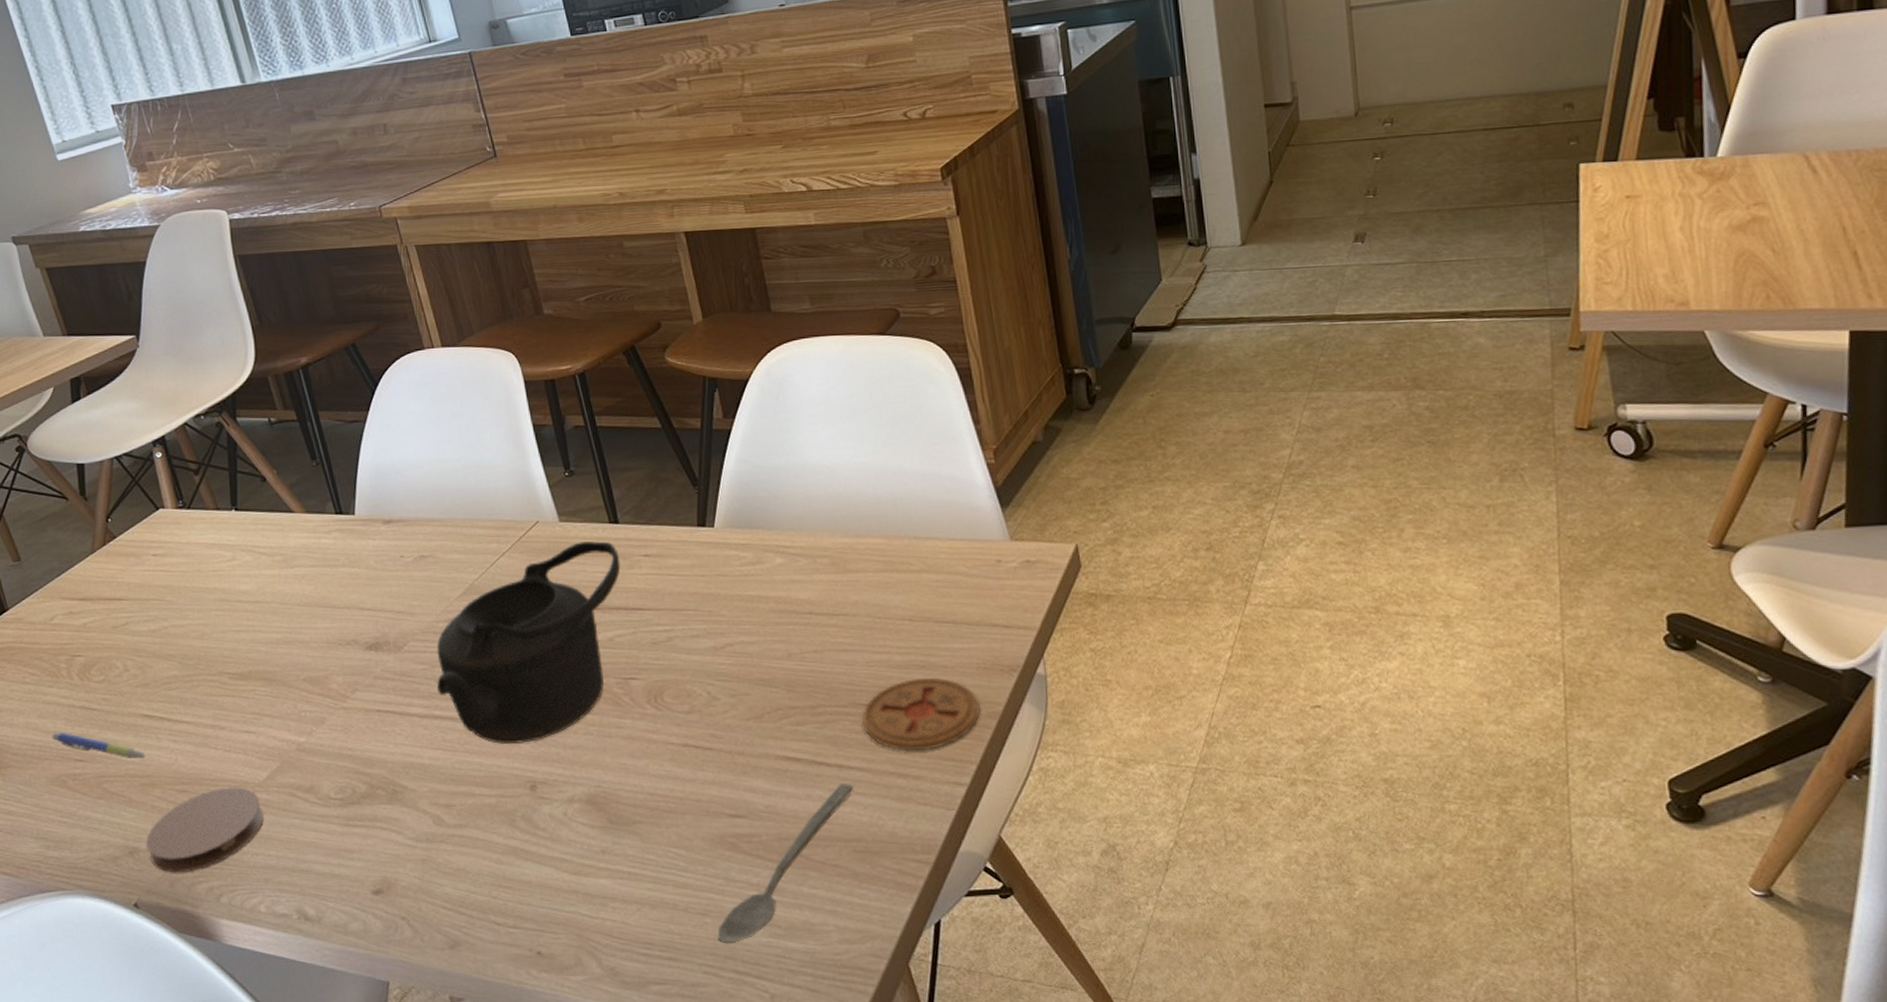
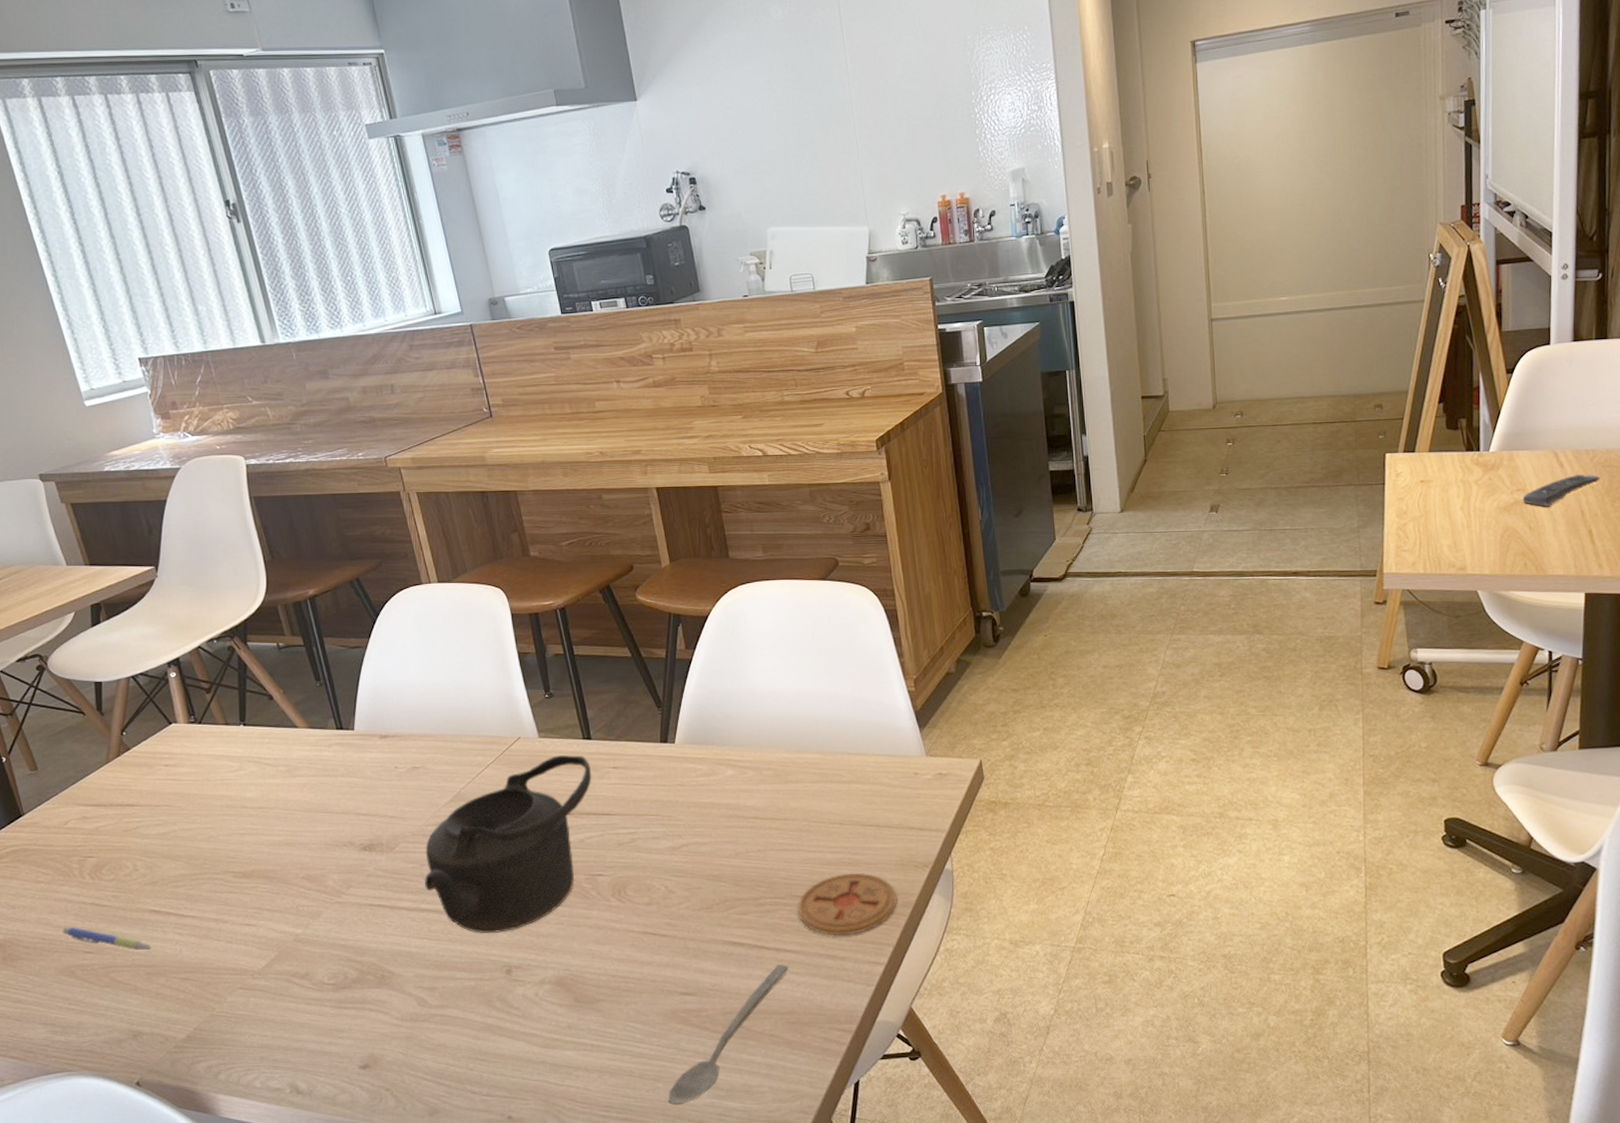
coaster: present [146,787,263,873] -> none [150,975,261,1054]
remote control: none [1762,181,1868,224] -> present [1522,474,1601,507]

